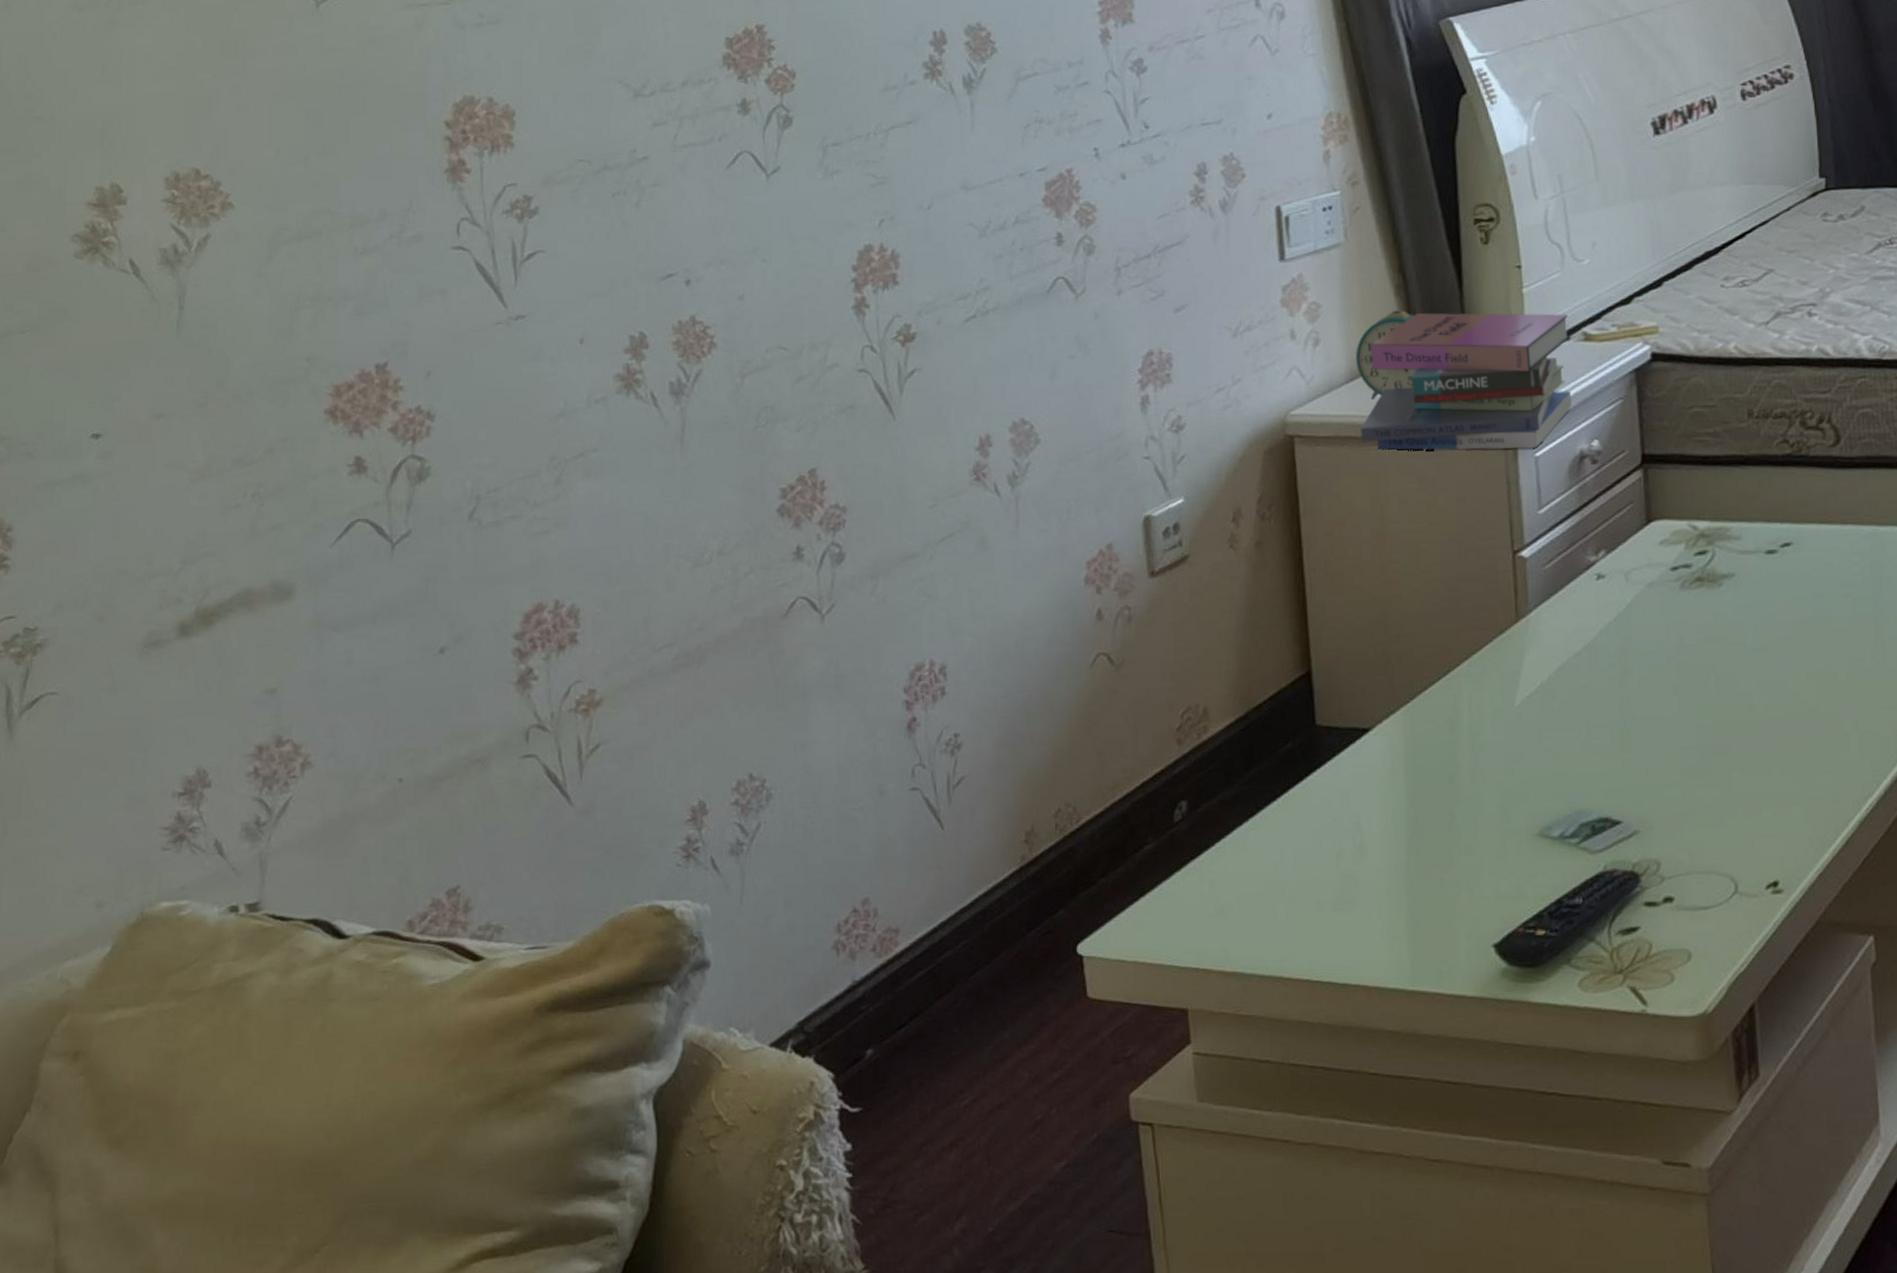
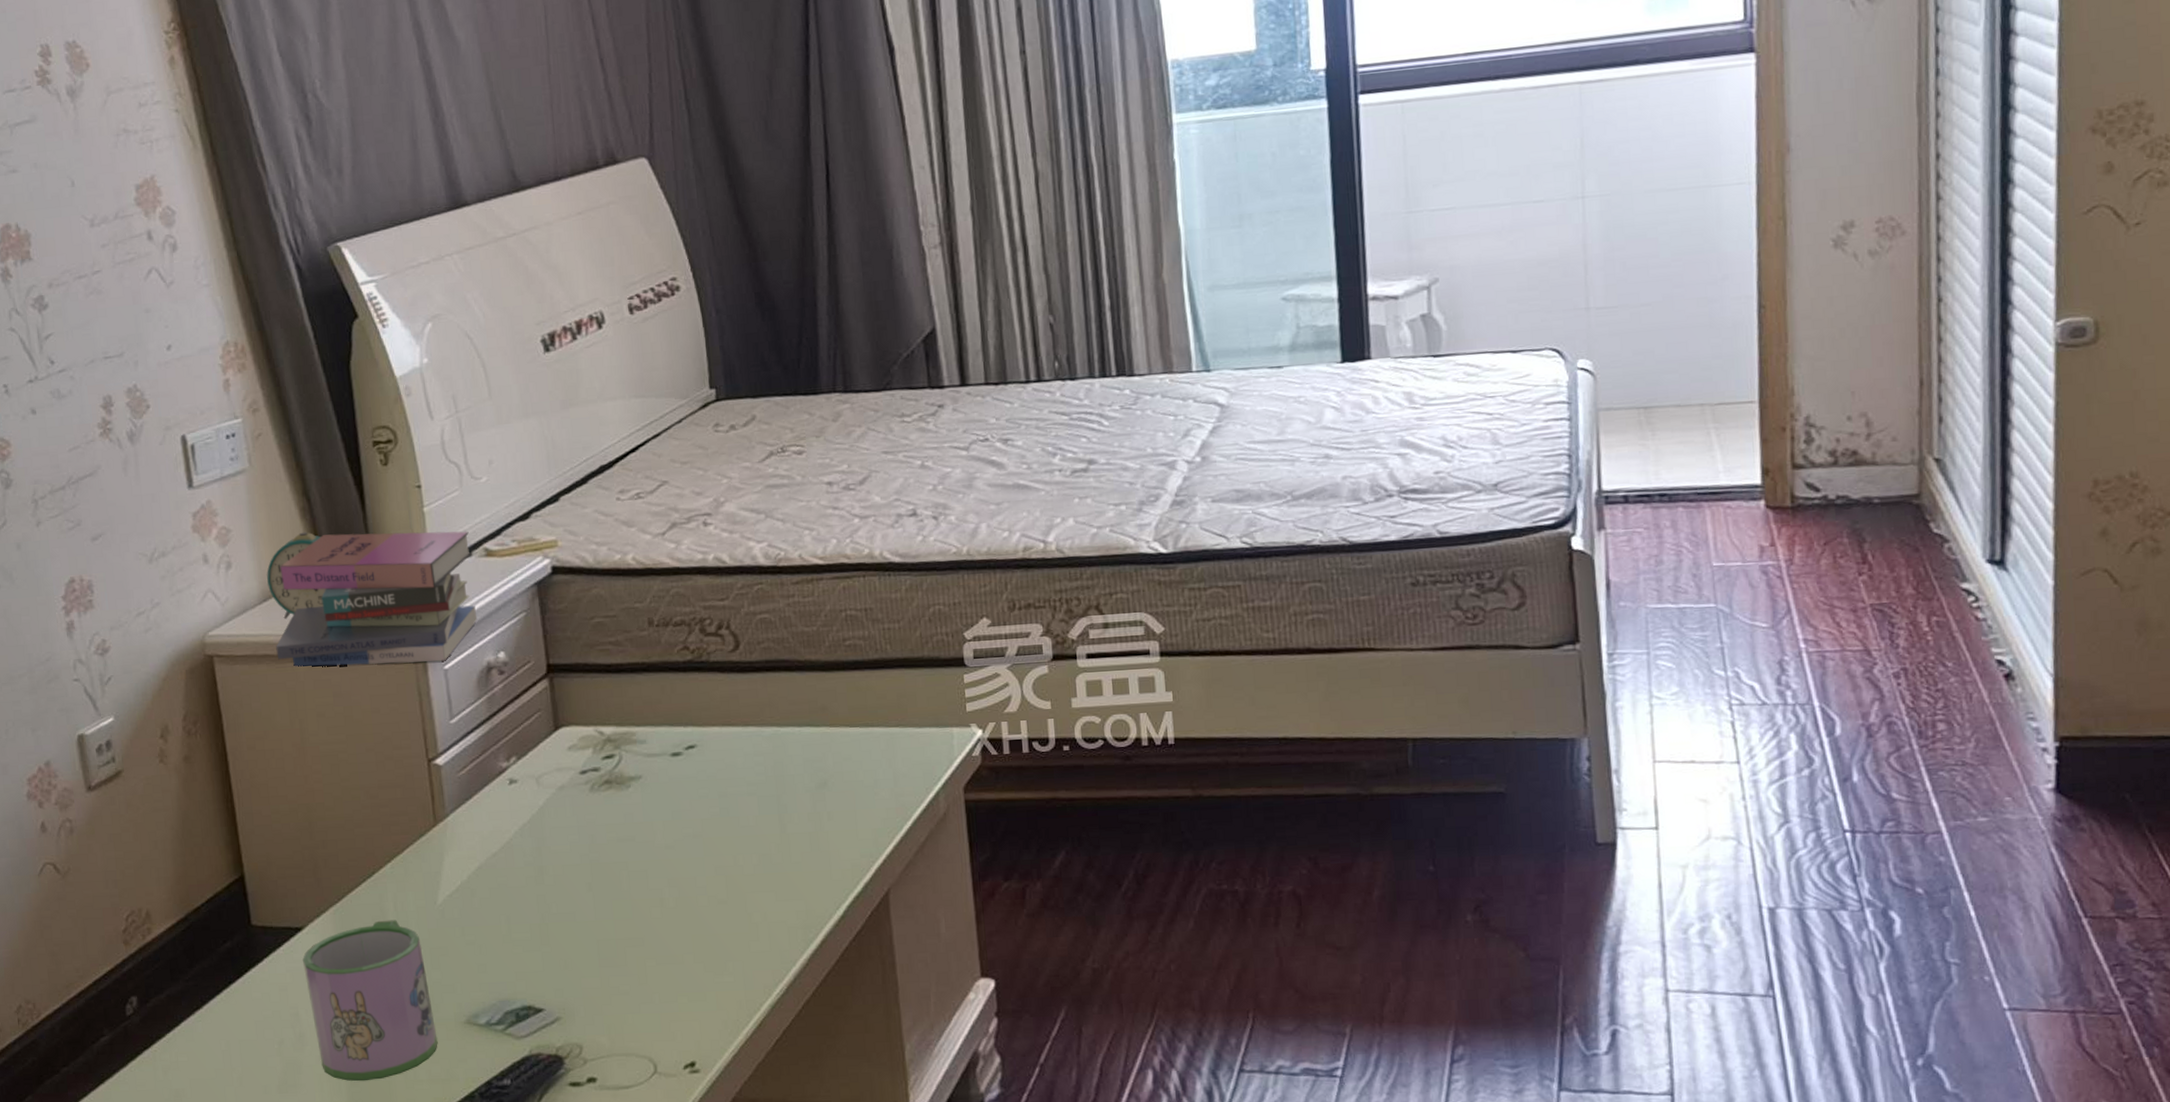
mug: none [1368,722,1507,898] -> present [303,920,438,1082]

